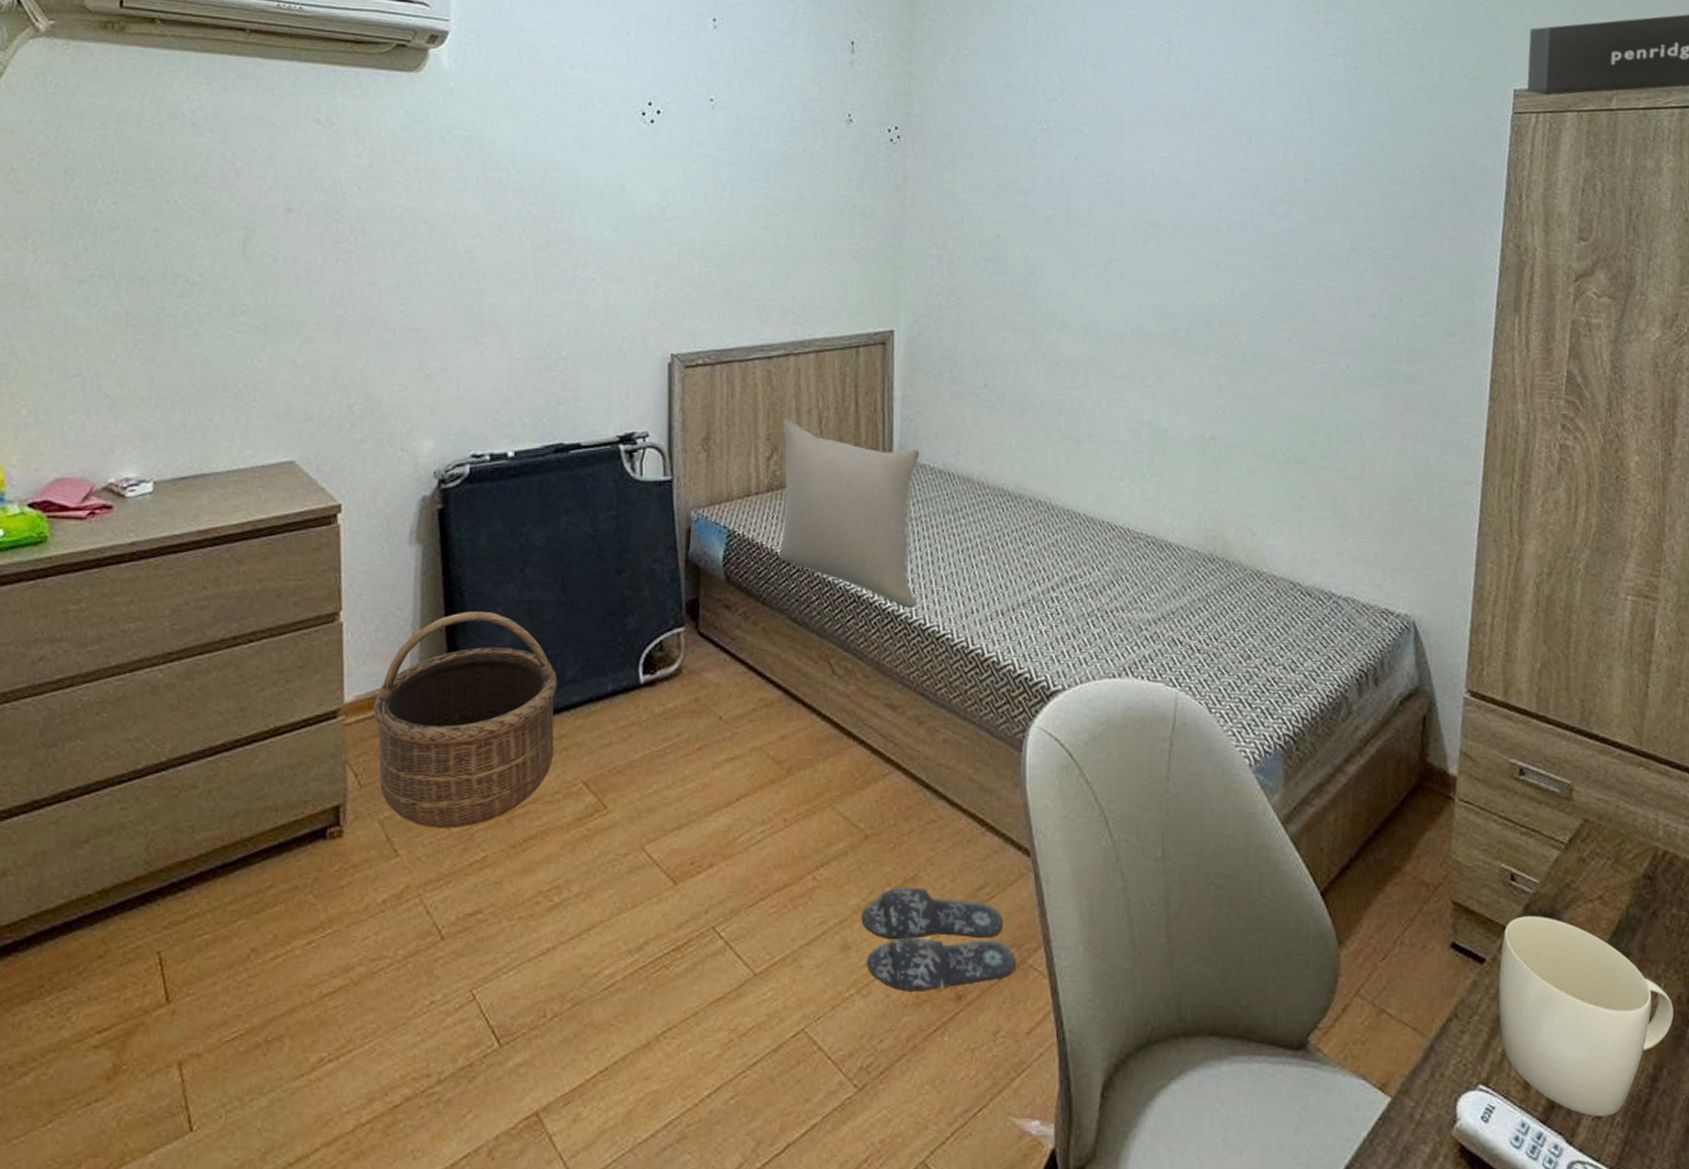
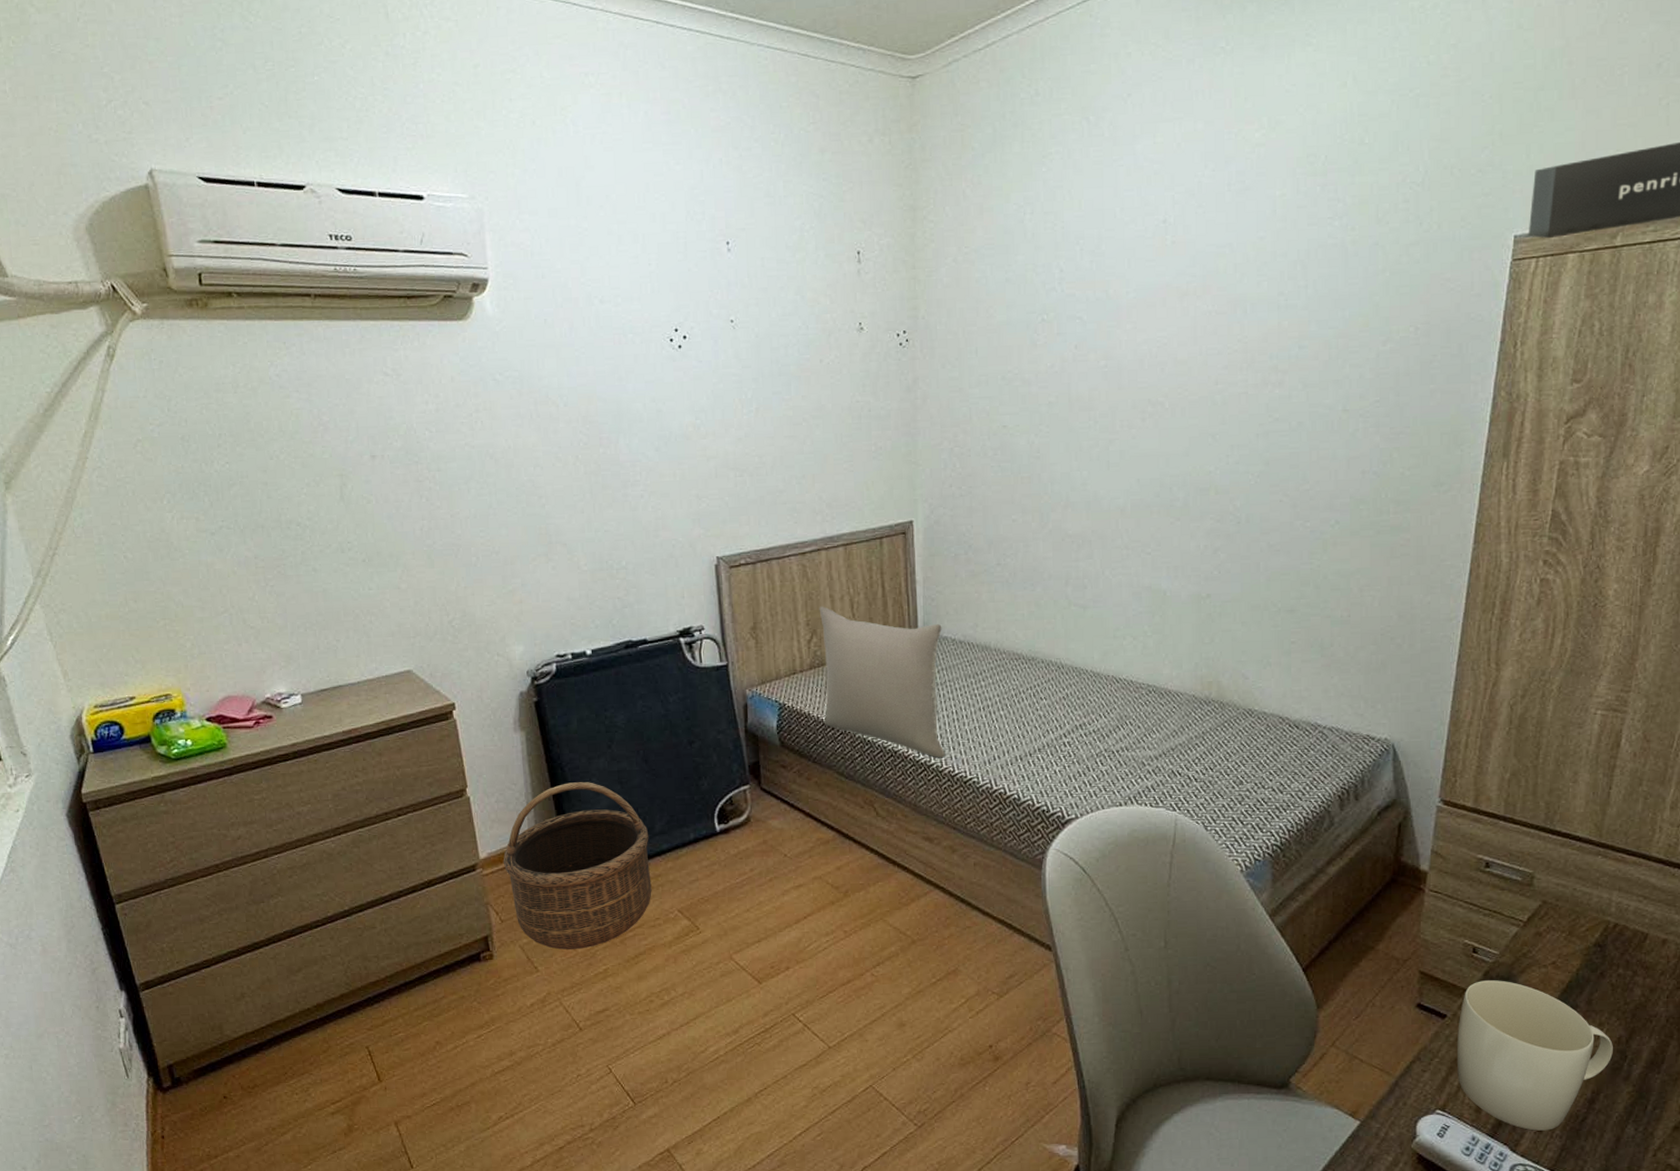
slippers: present [861,887,1015,992] -> none [913,978,1042,1056]

